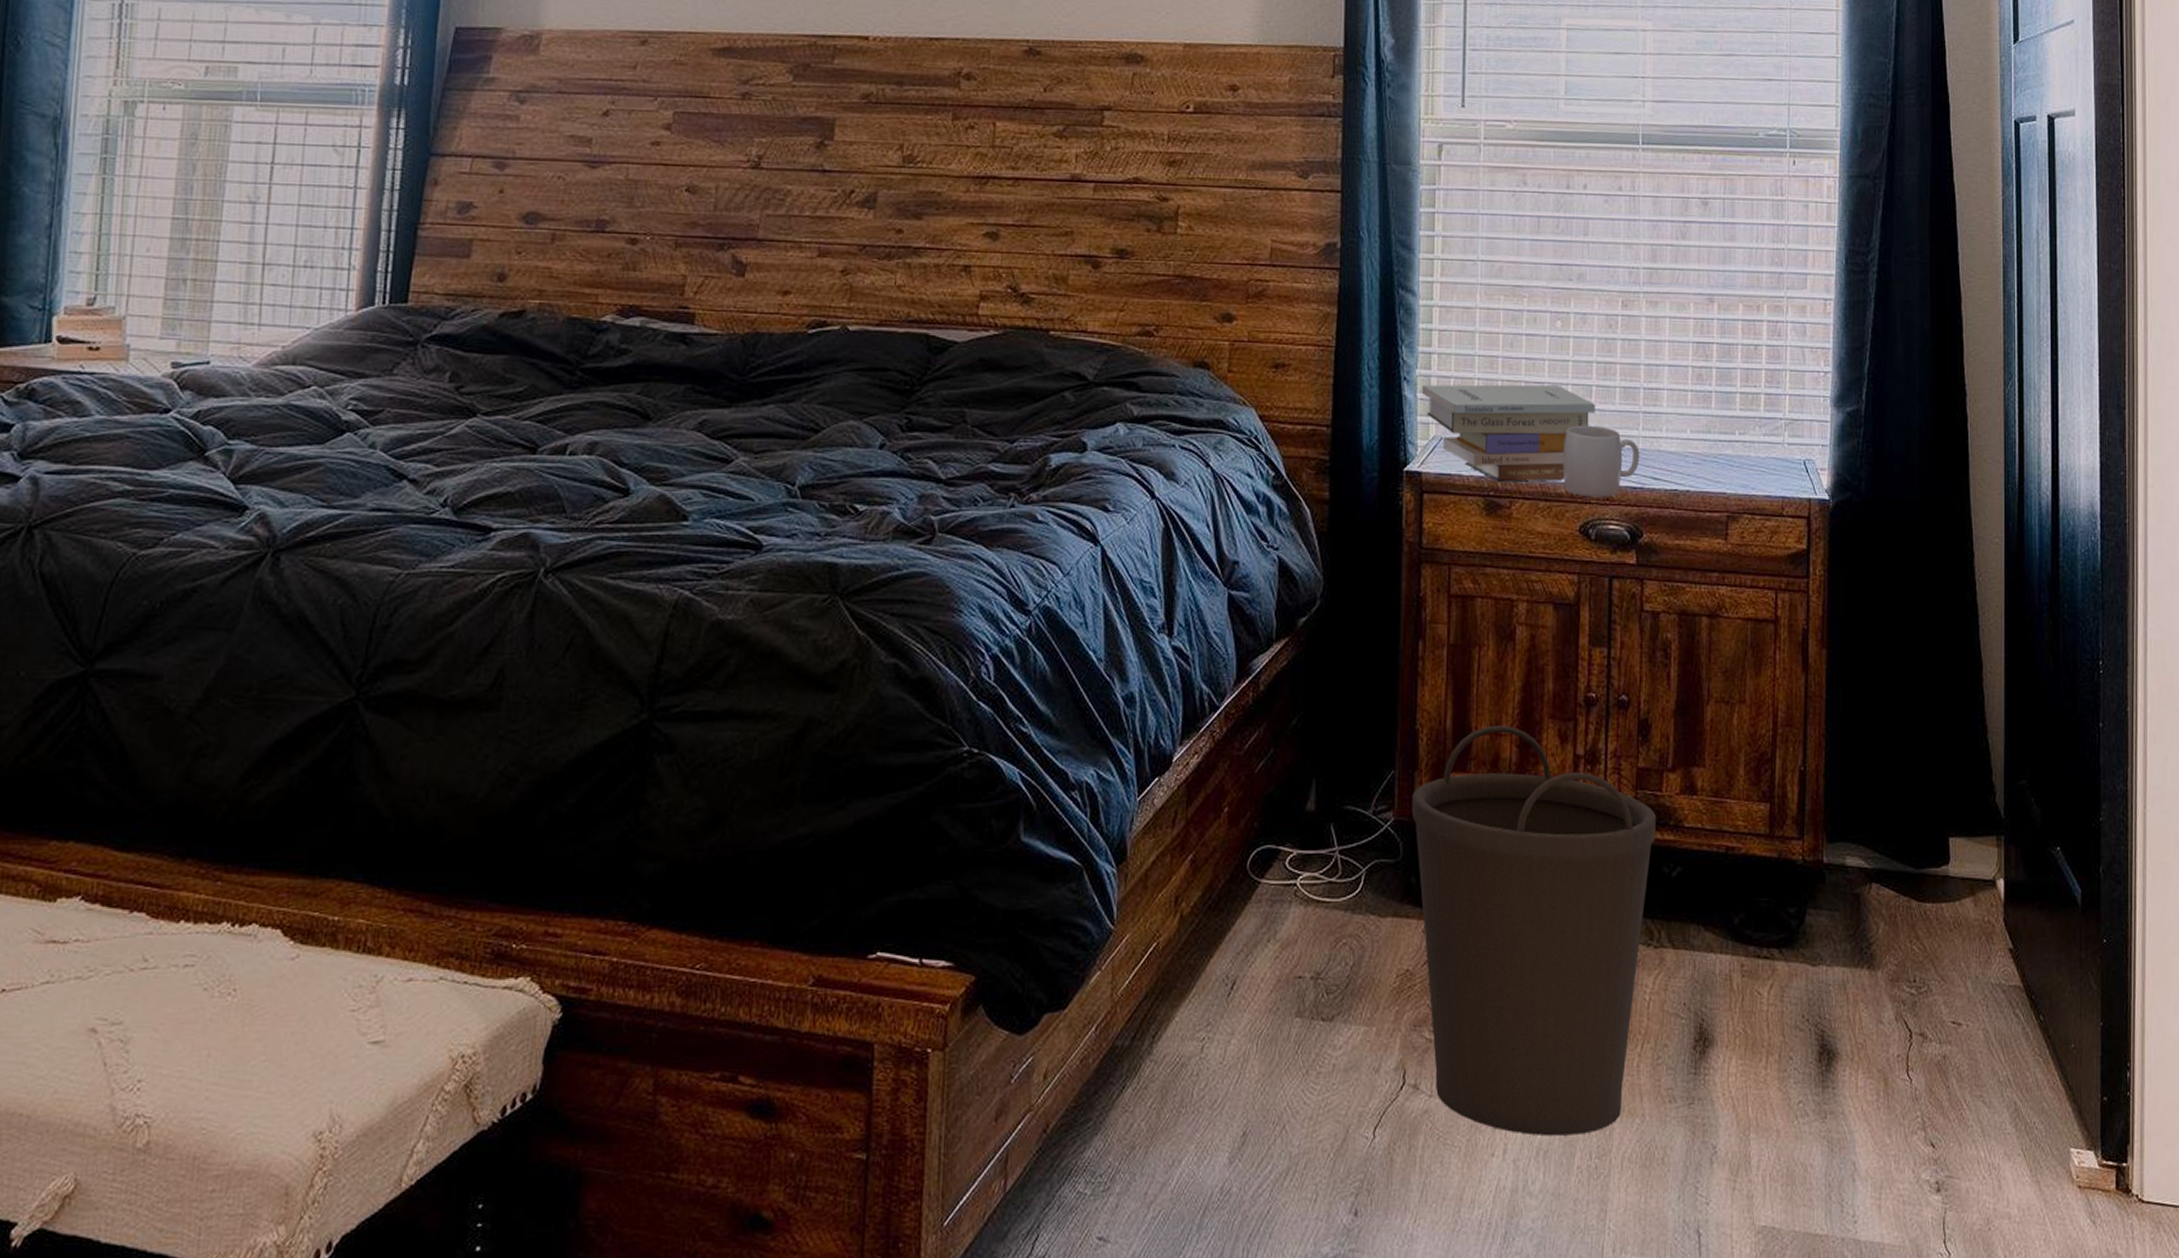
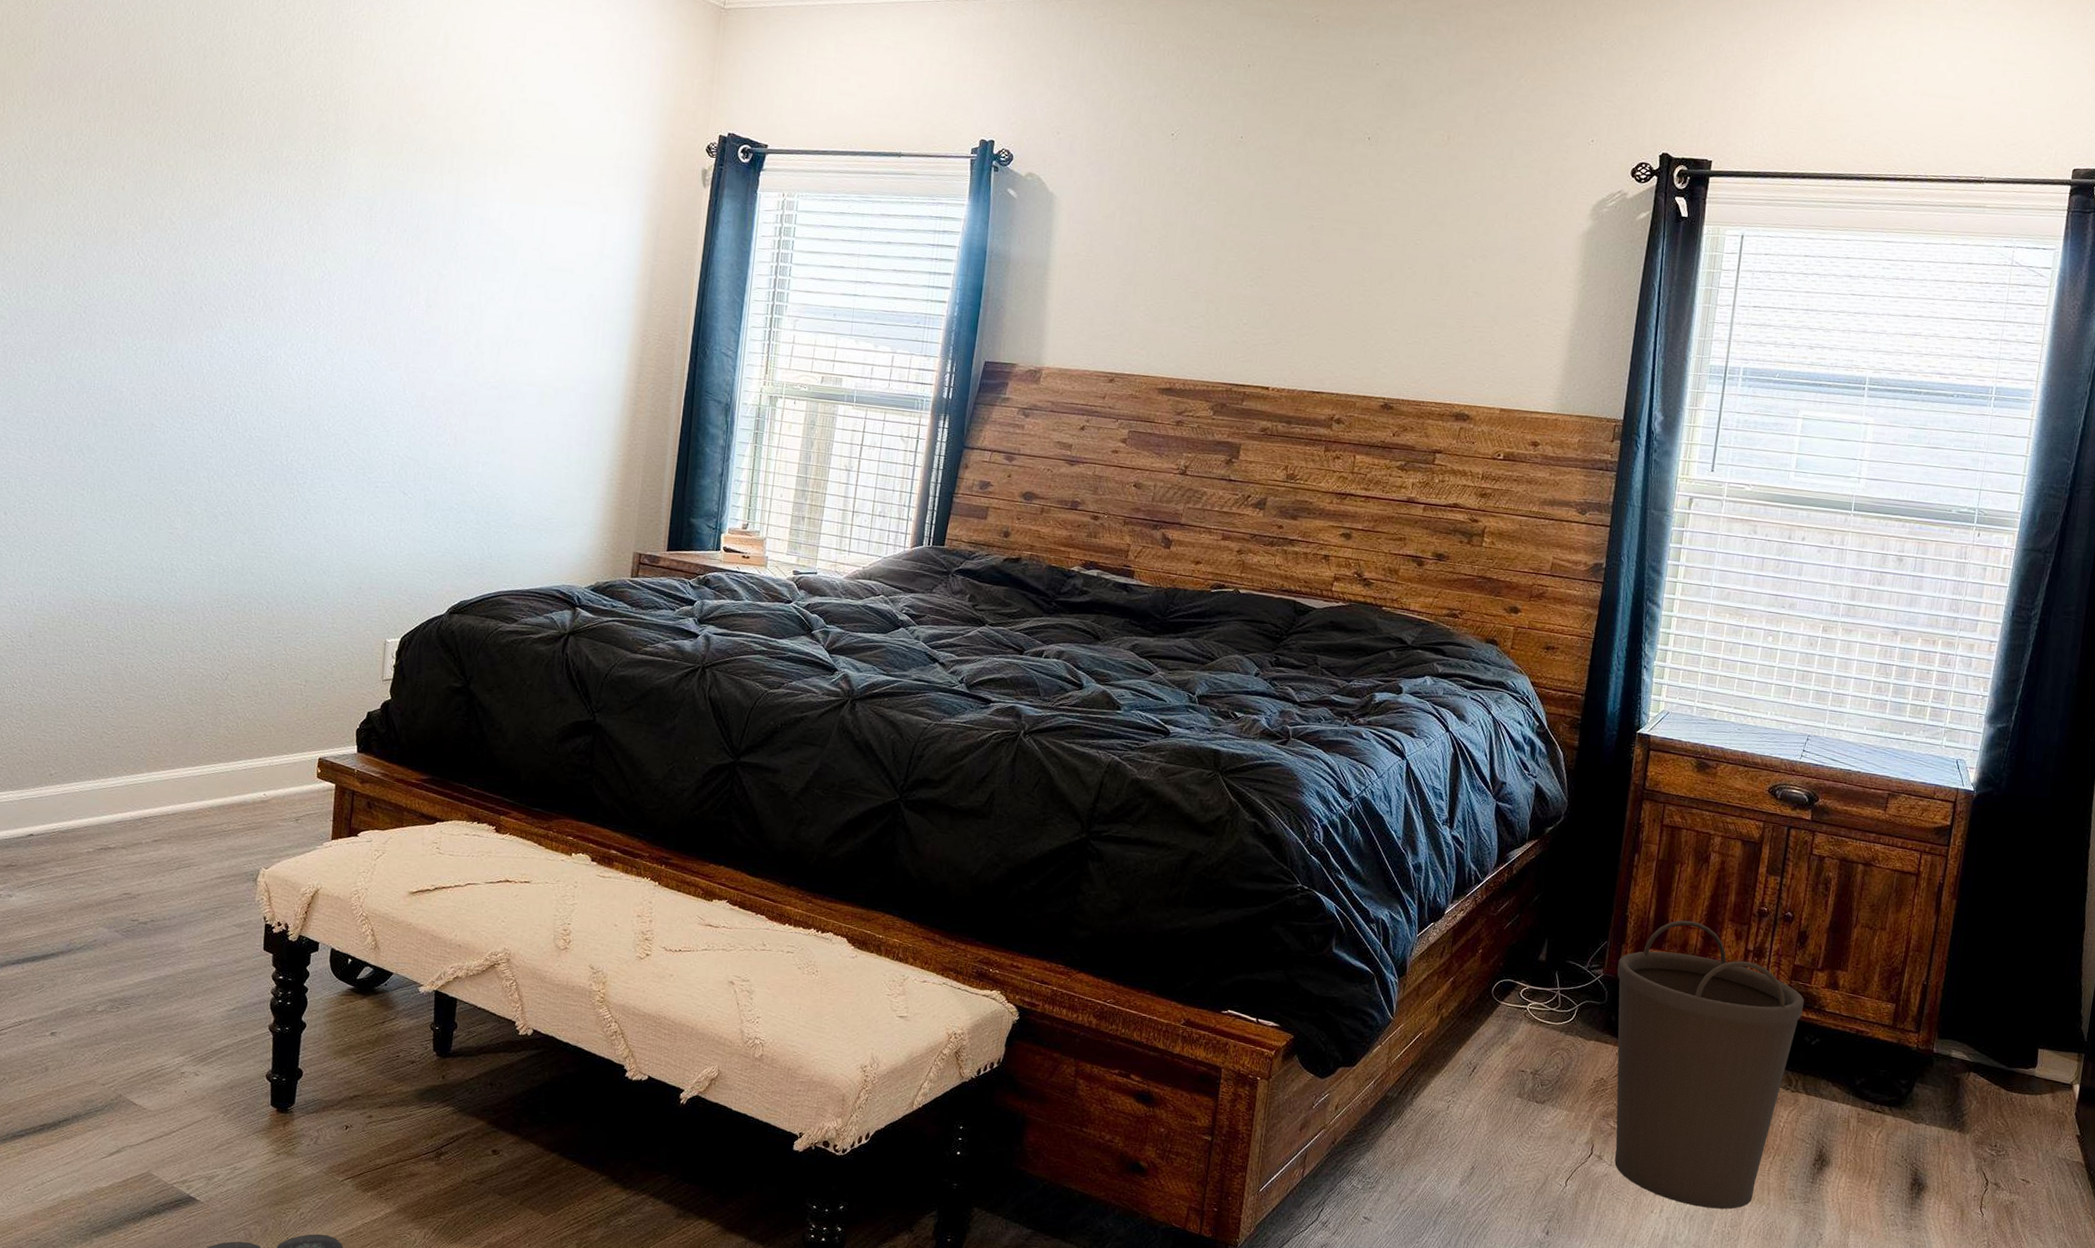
books: present [1421,384,1595,482] -> none [1656,672,1792,753]
mug: present [1562,425,1640,498] -> none [1760,714,1824,770]

